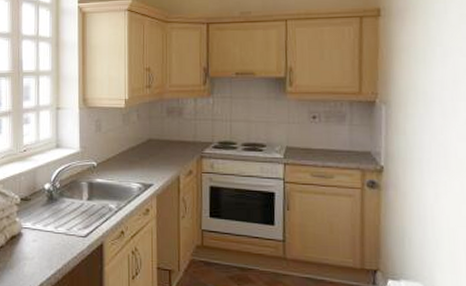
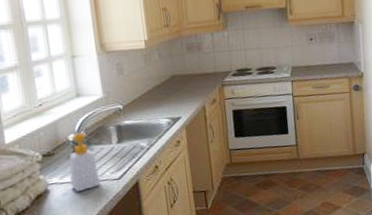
soap bottle: none [32,183,68,241] -> present [54,132,101,192]

